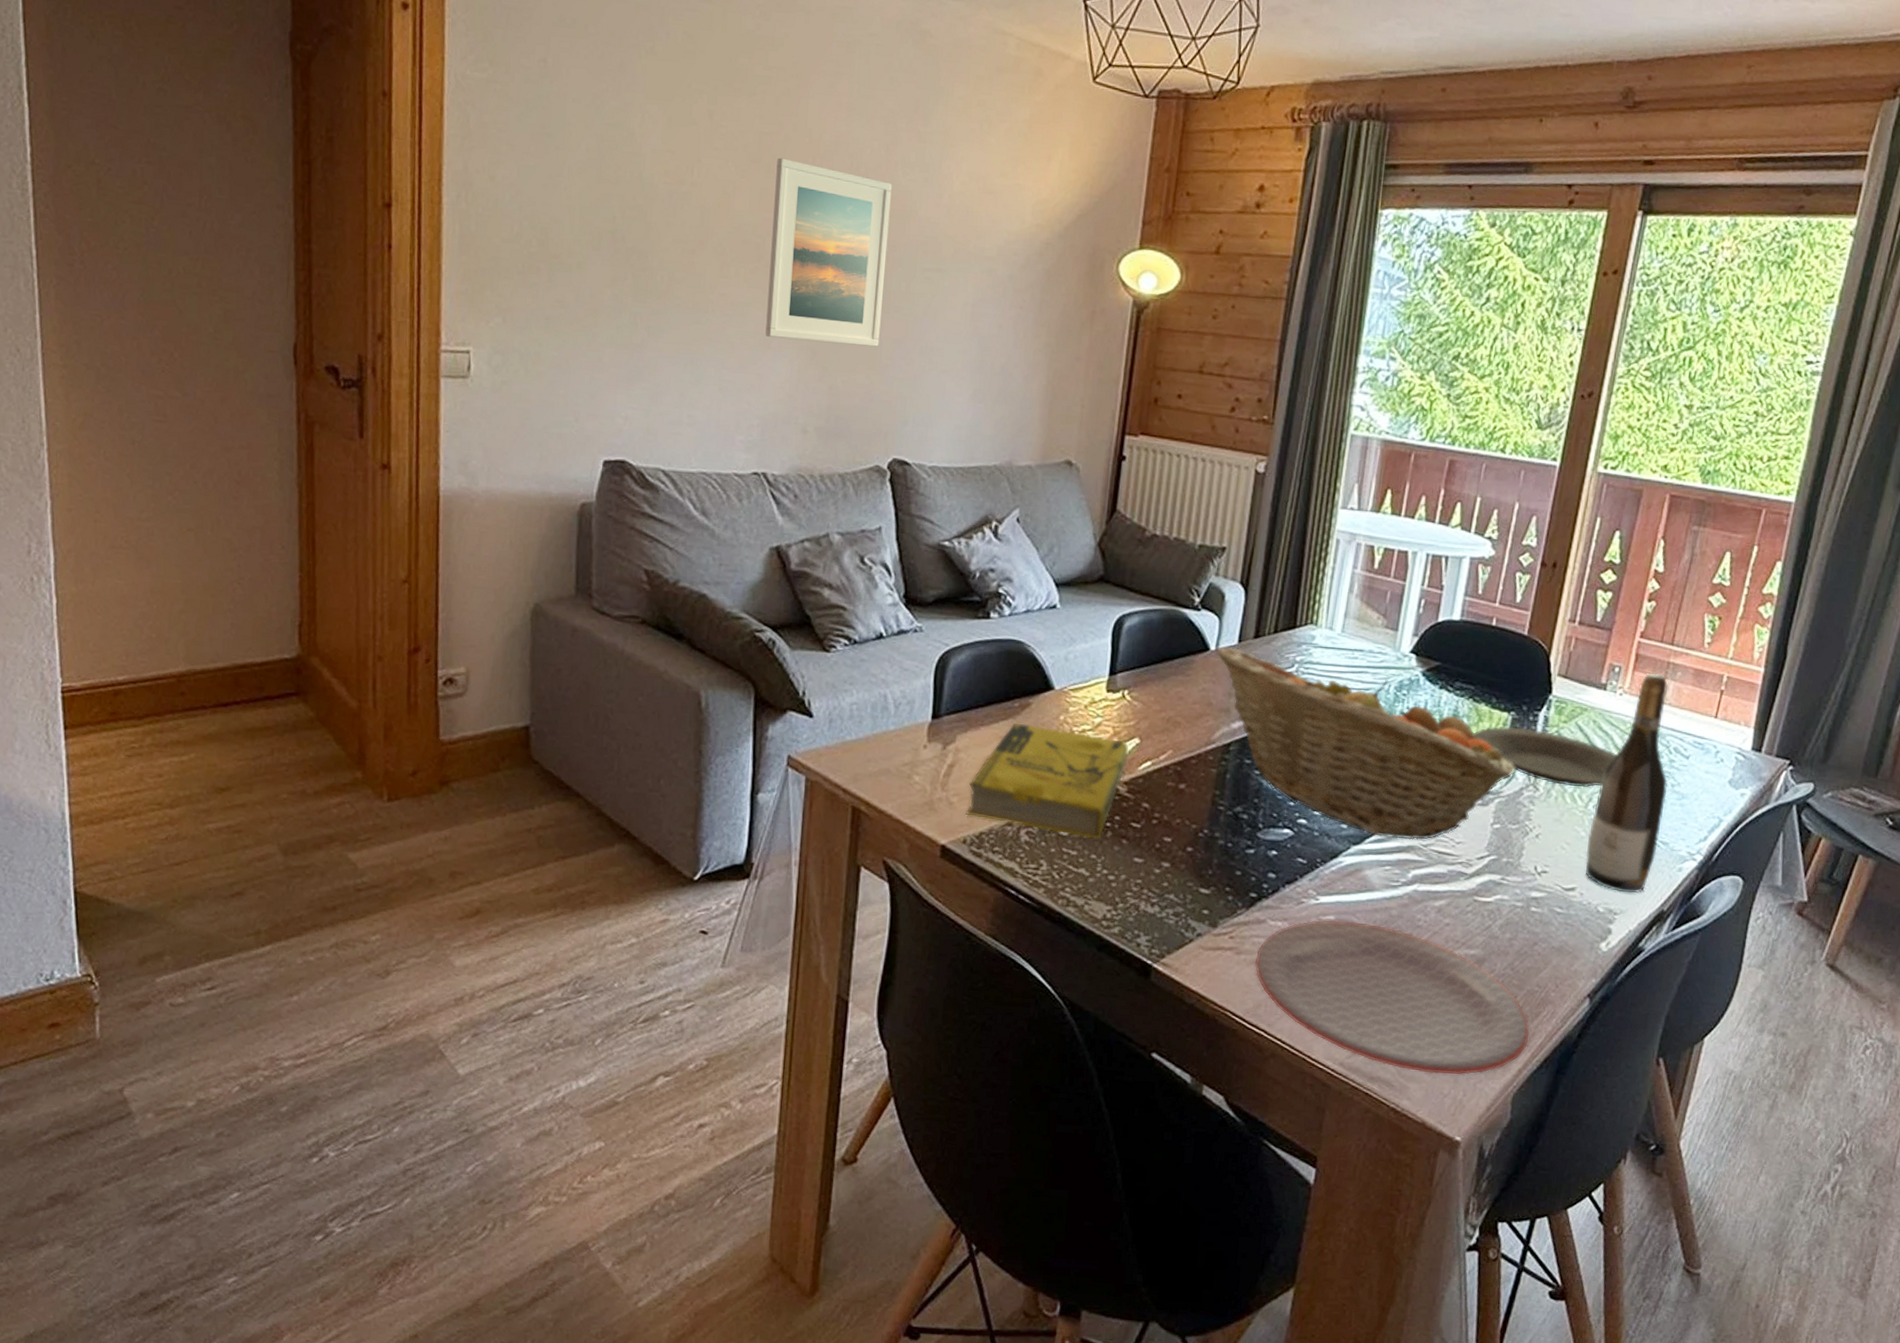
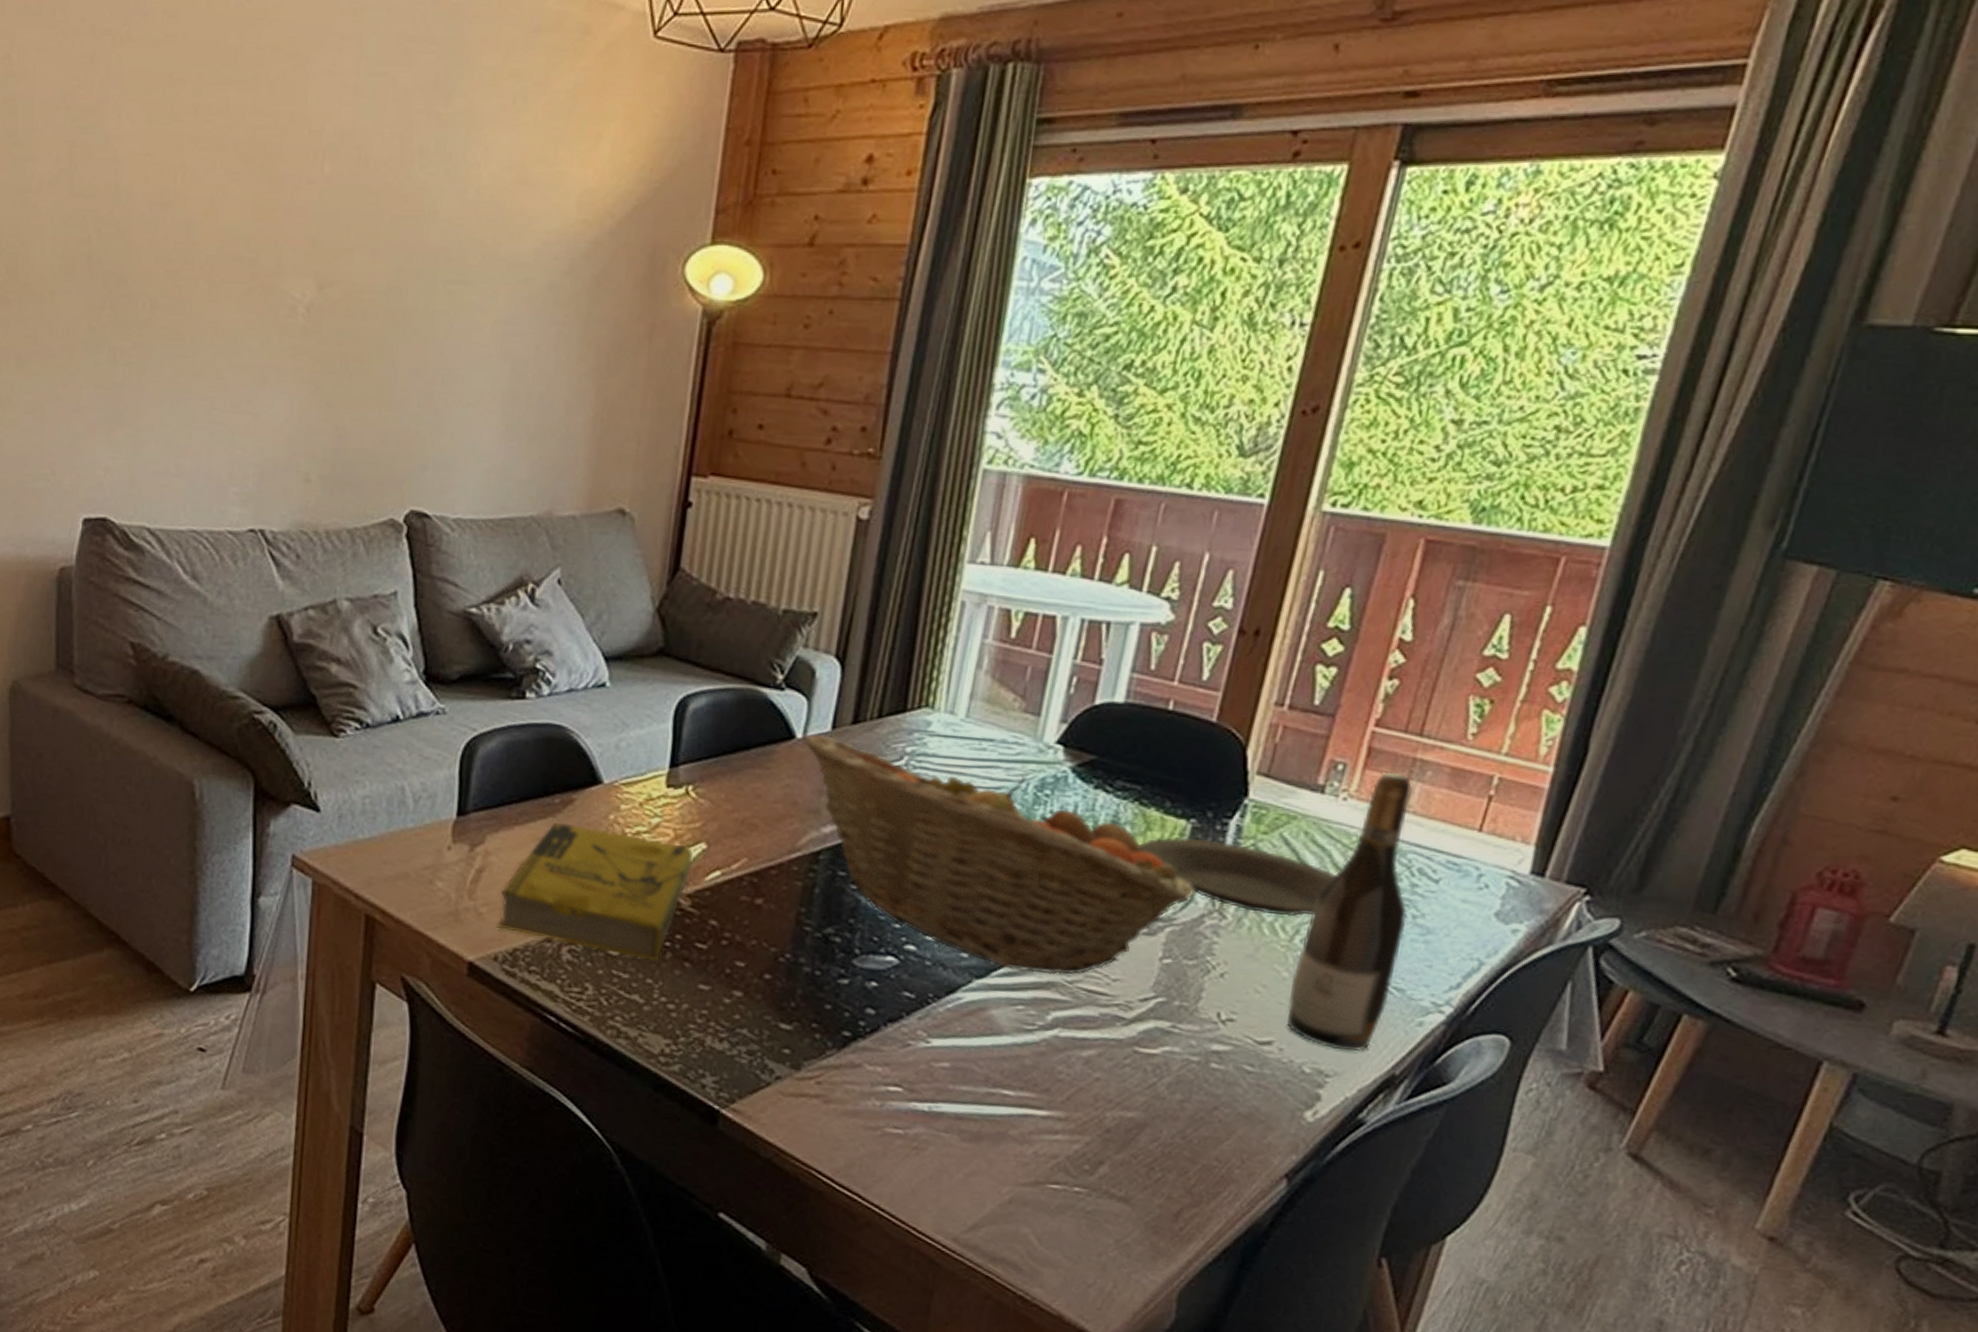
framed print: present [765,157,892,347] -> none [261,155,407,378]
plate: present [1255,920,1530,1075] -> none [847,1067,1205,1263]

